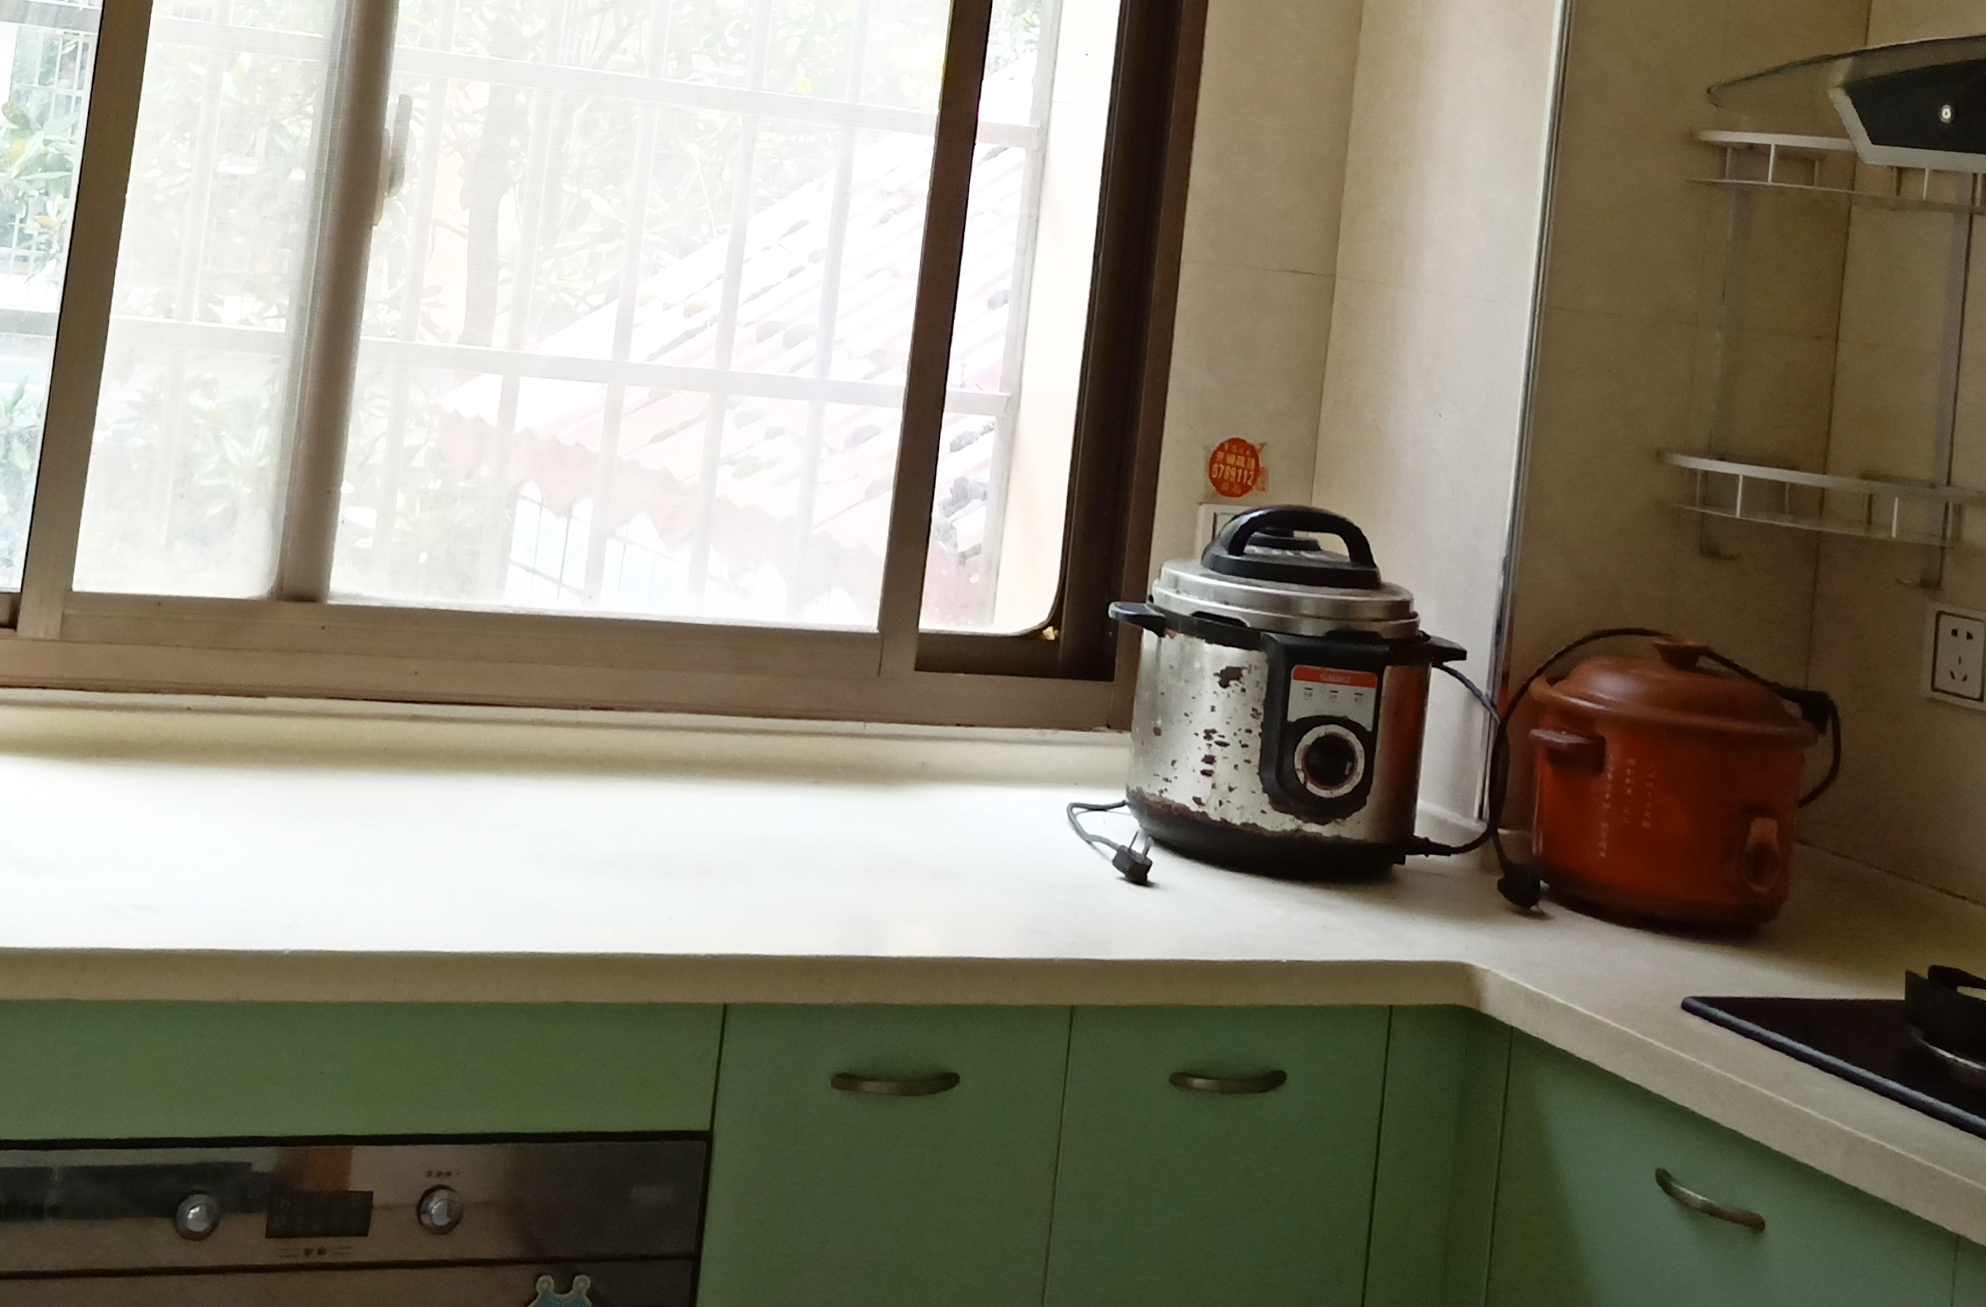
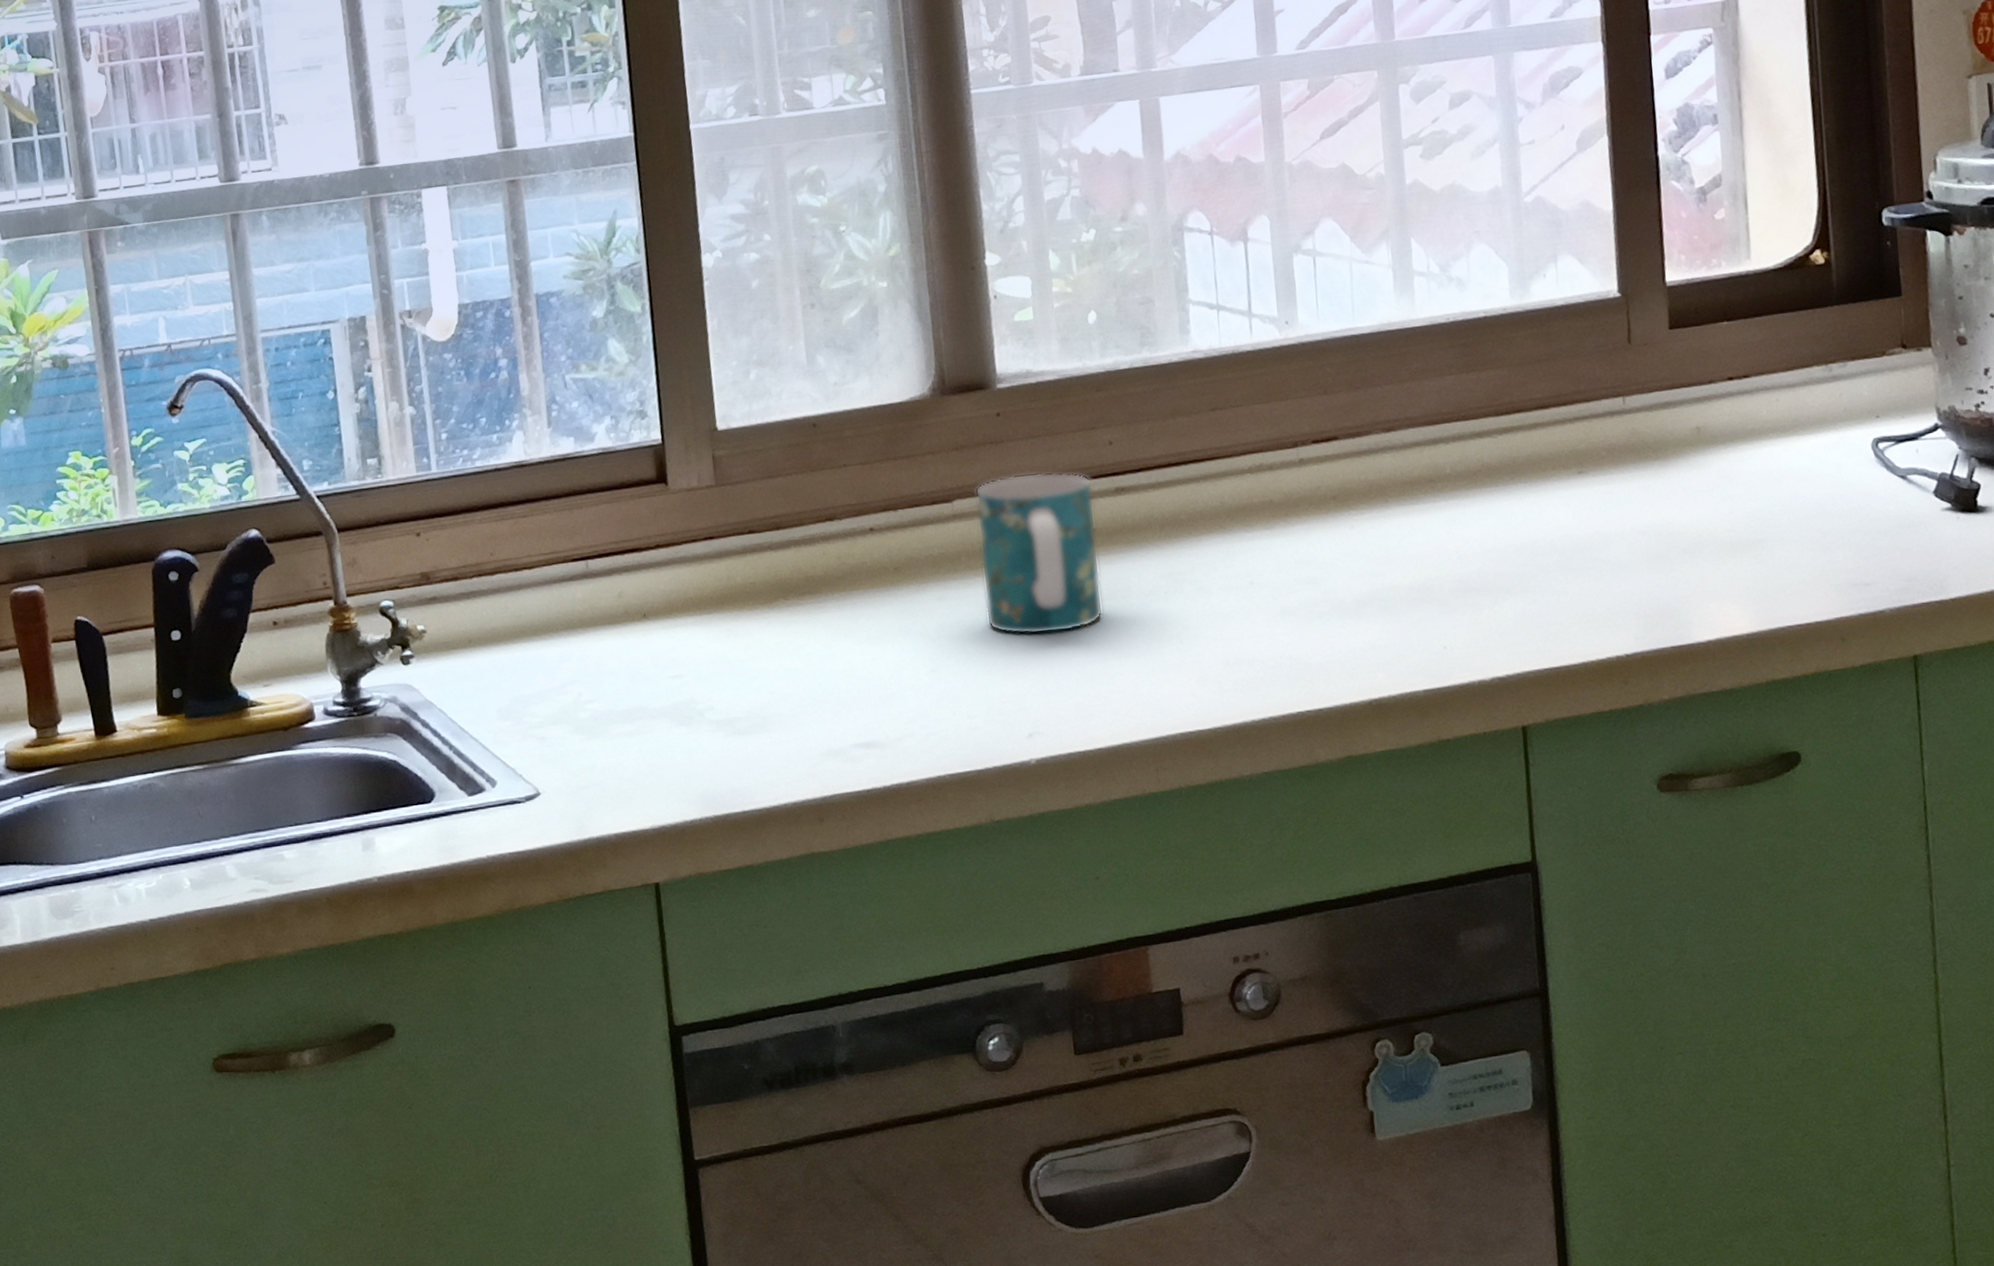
mug: none [272,684,393,838] -> present [975,472,1104,635]

